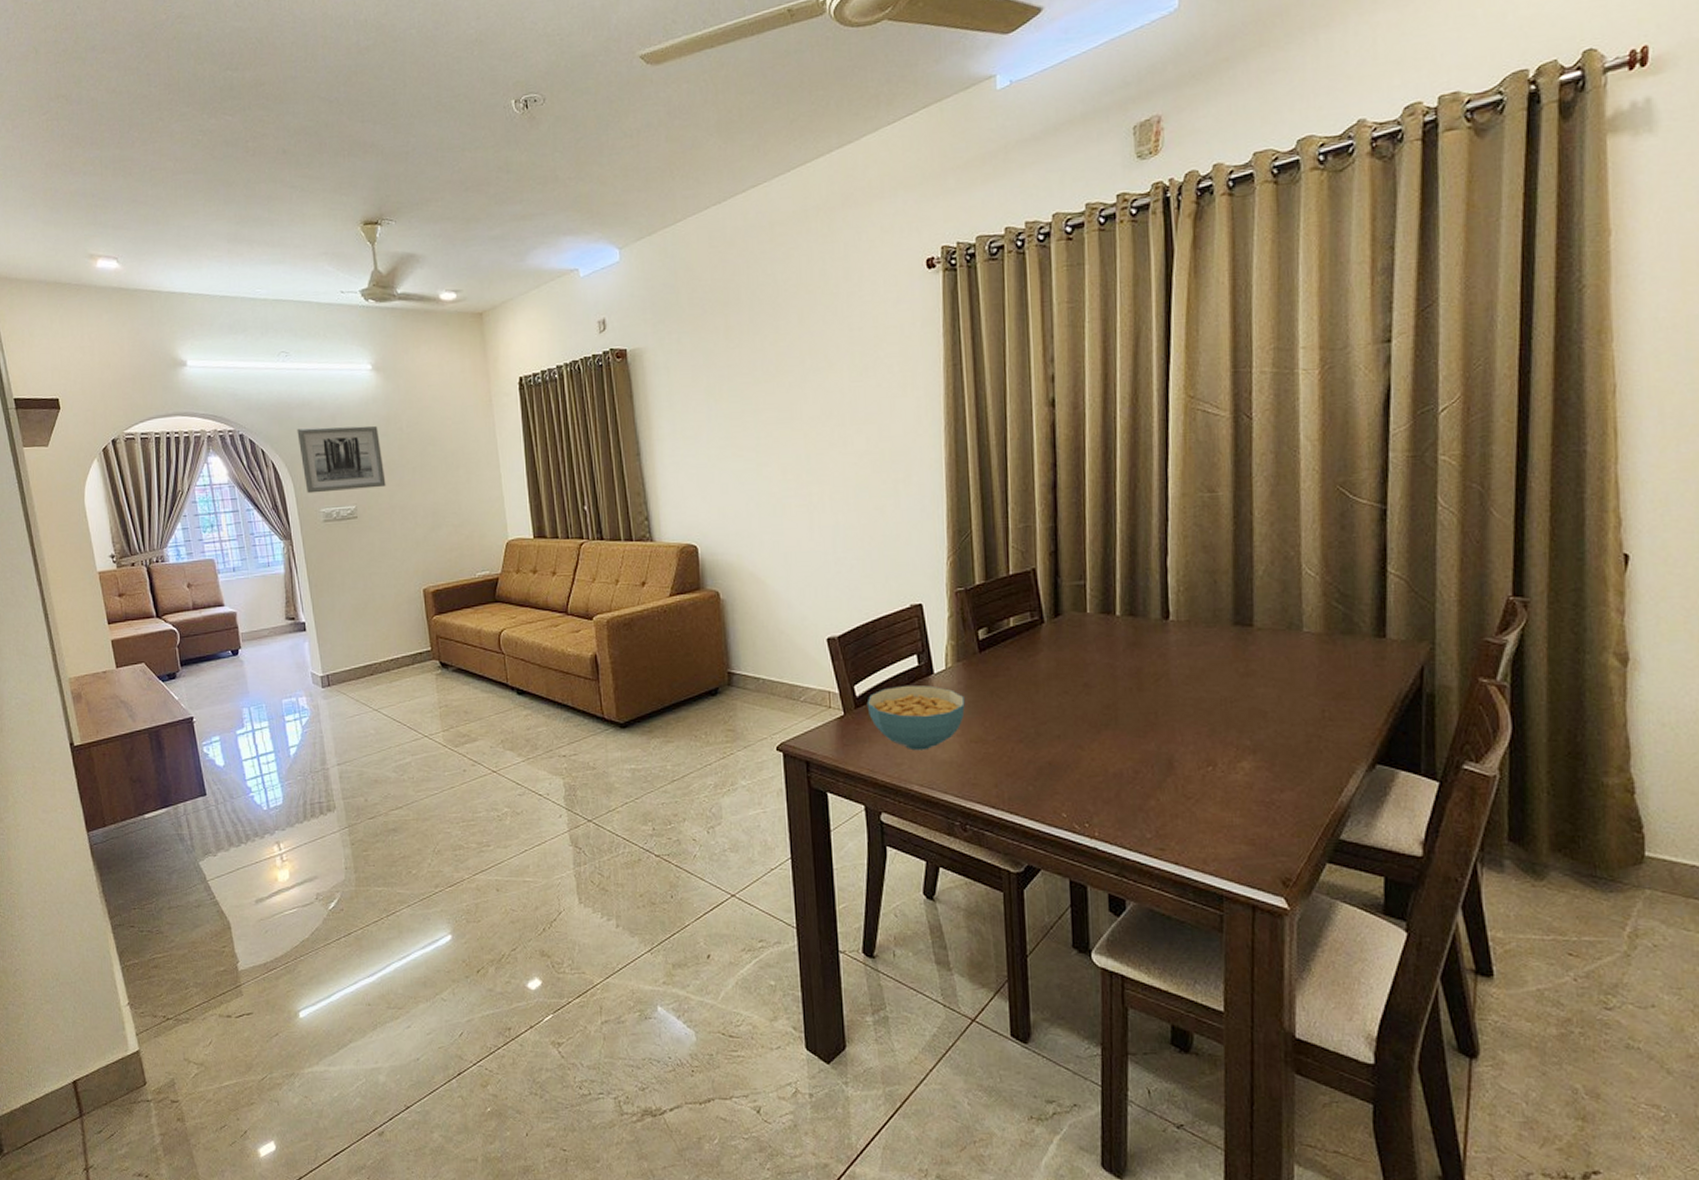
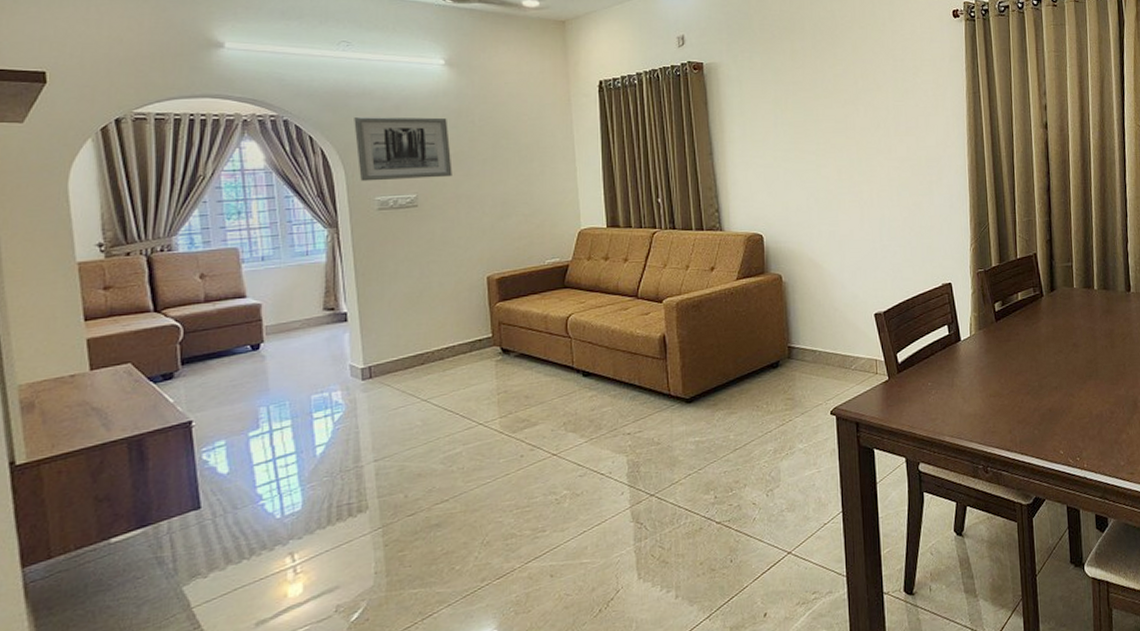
cereal bowl: present [866,685,965,751] -> none [907,350,985,407]

